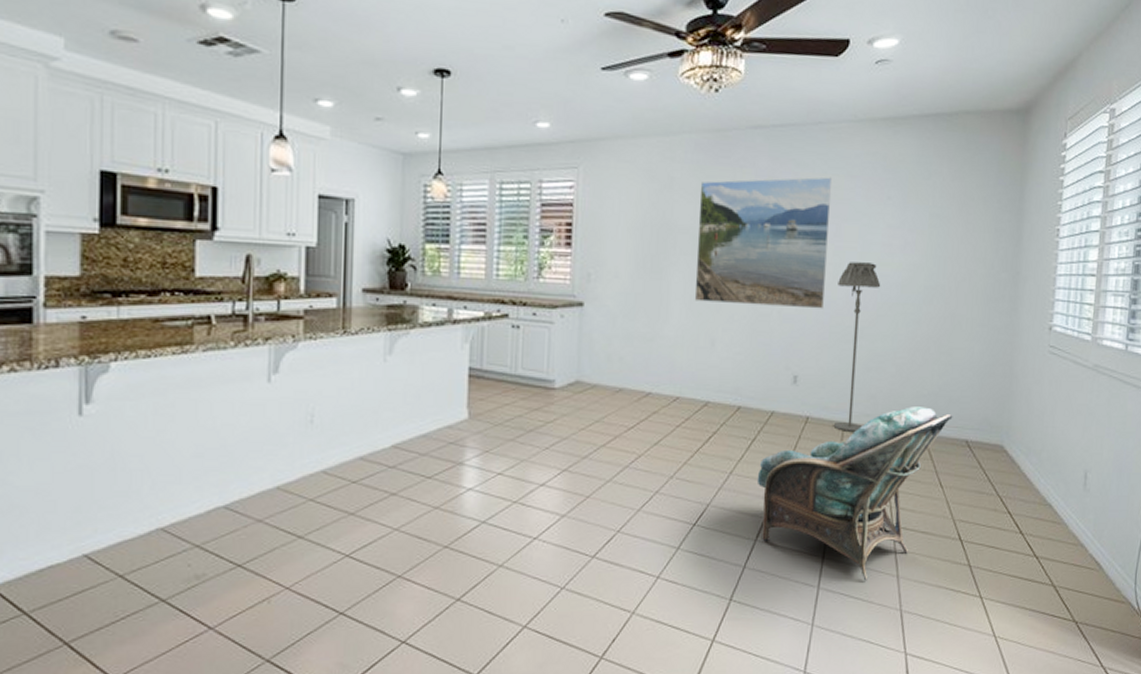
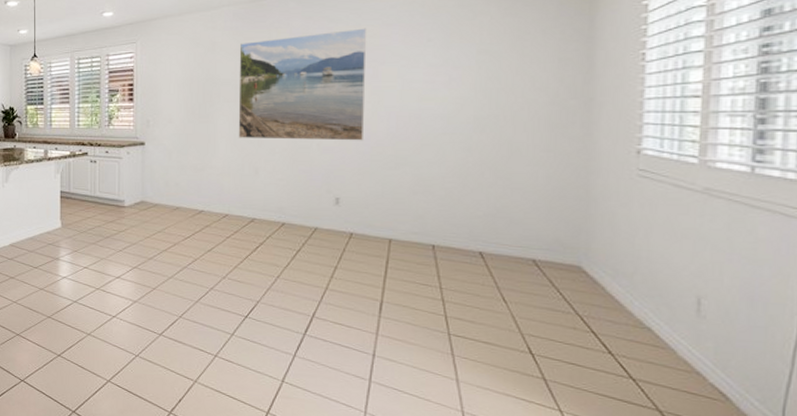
armchair: present [757,407,953,581] -> none [303,226,516,381]
floor lamp: present [833,262,881,433] -> none [377,99,425,248]

